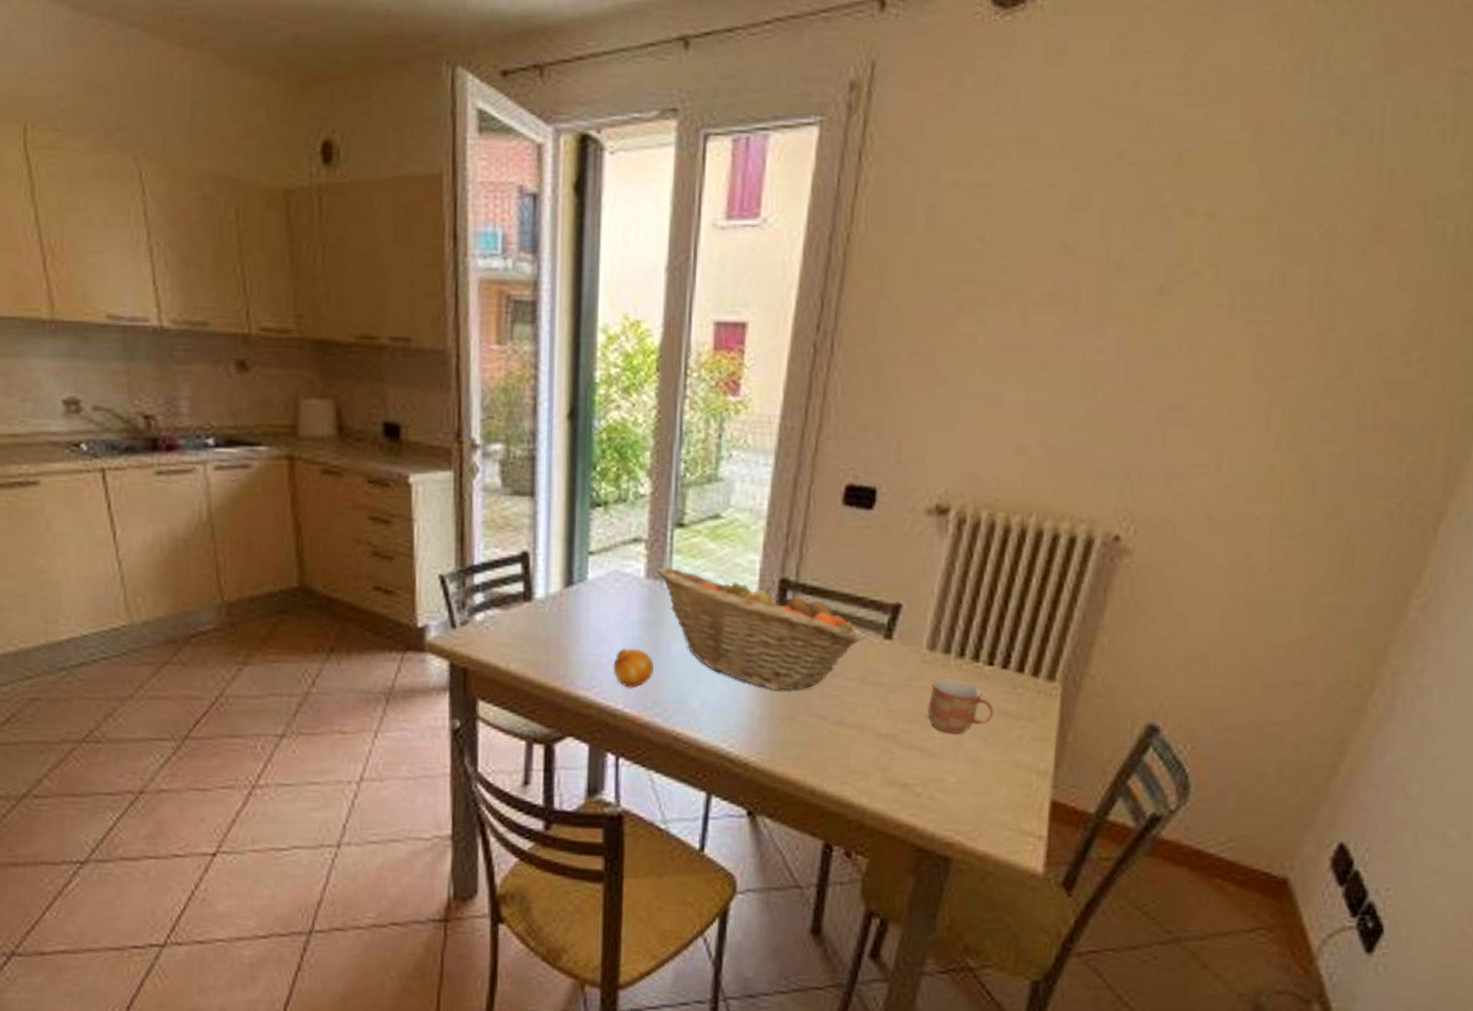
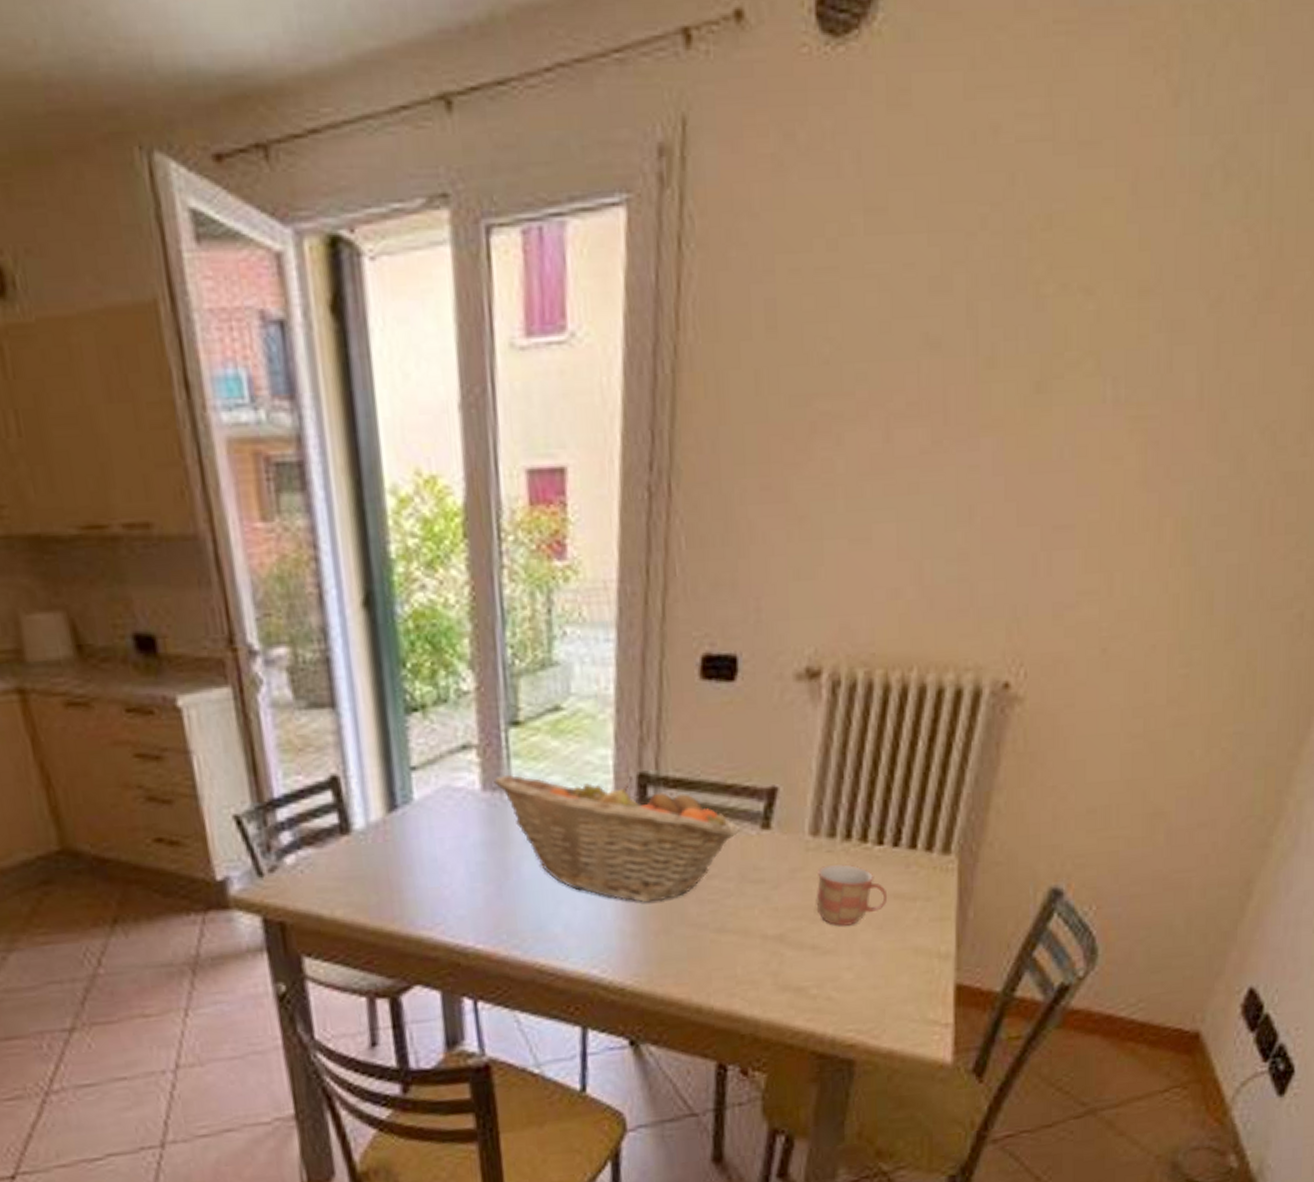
fruit: present [613,648,654,688] -> none [456,873,505,921]

